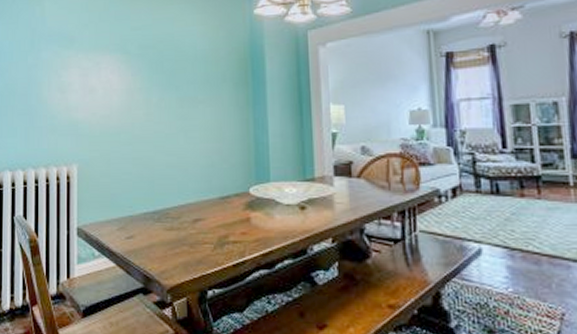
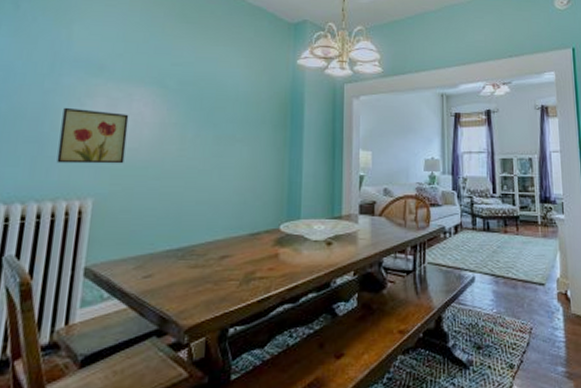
wall art: none [45,80,99,133] -> present [56,107,129,164]

